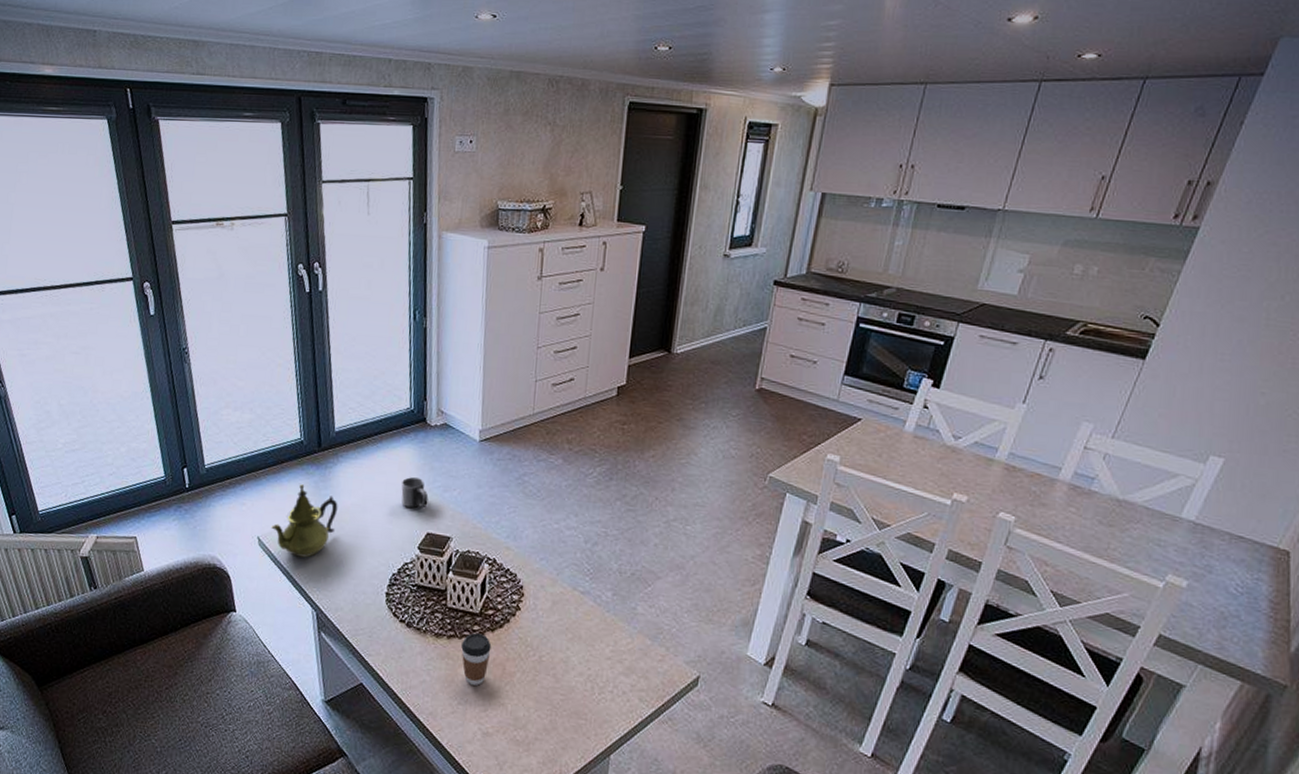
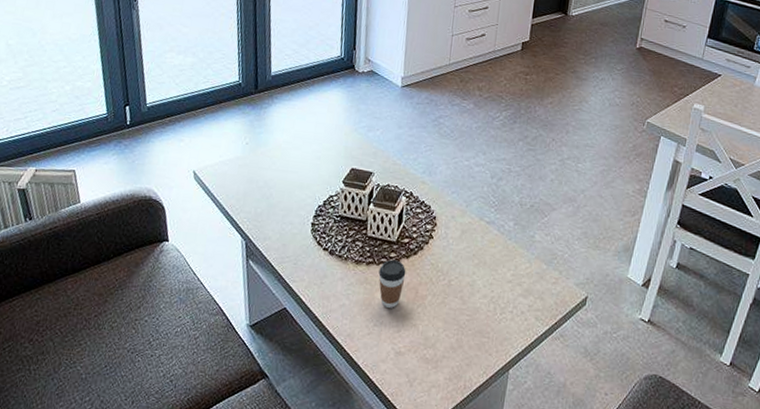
teapot: present [271,484,338,558] -> none [207,123,271,191]
mug: present [401,477,429,509] -> none [329,118,354,147]

